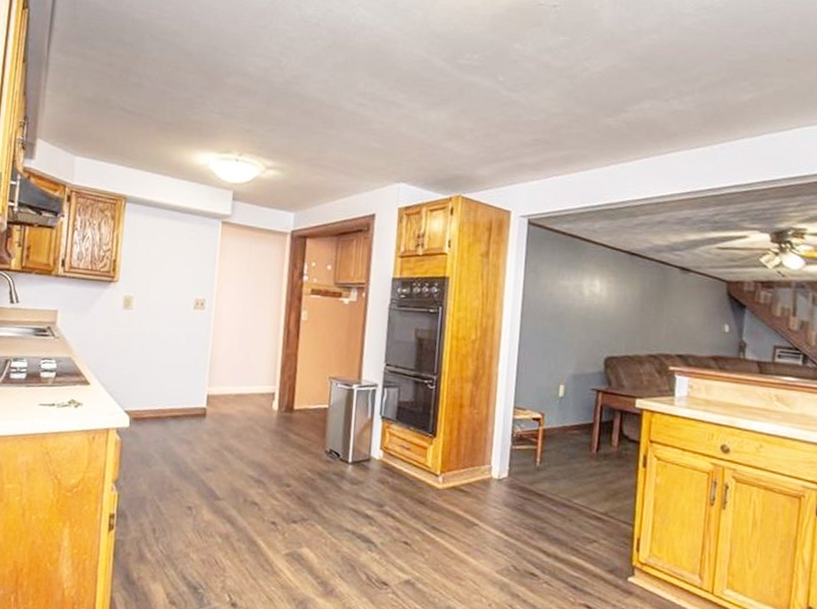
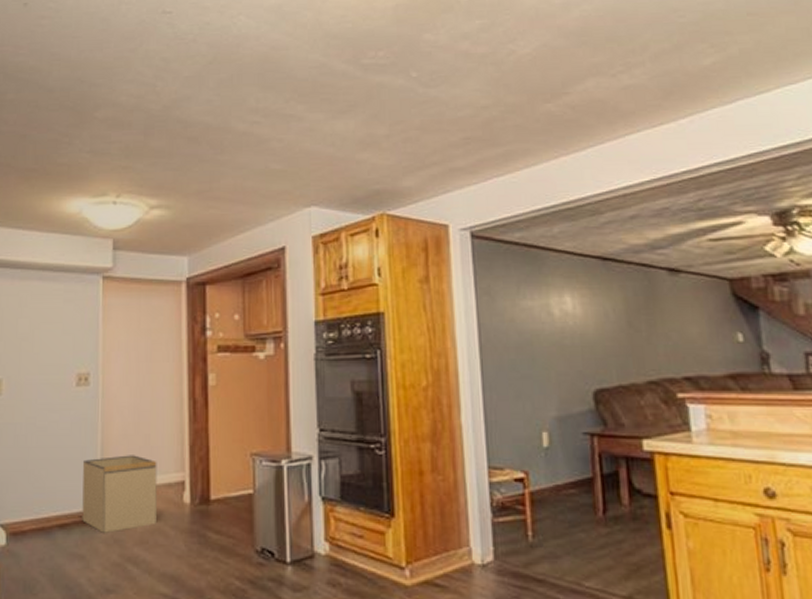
storage bin: none [191,367,254,426] -> present [82,455,157,533]

